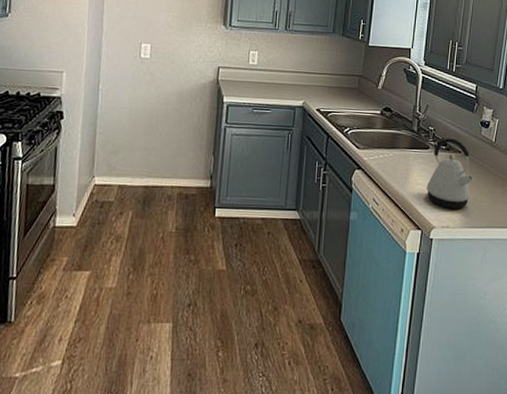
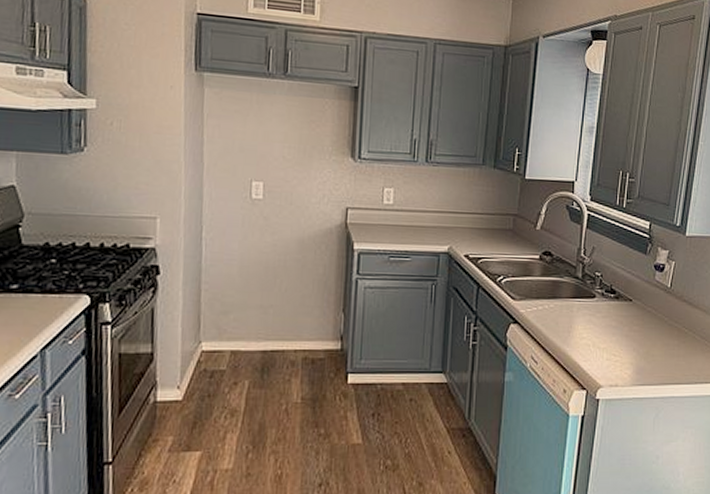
kettle: present [426,138,474,209] -> none [592,284,647,365]

